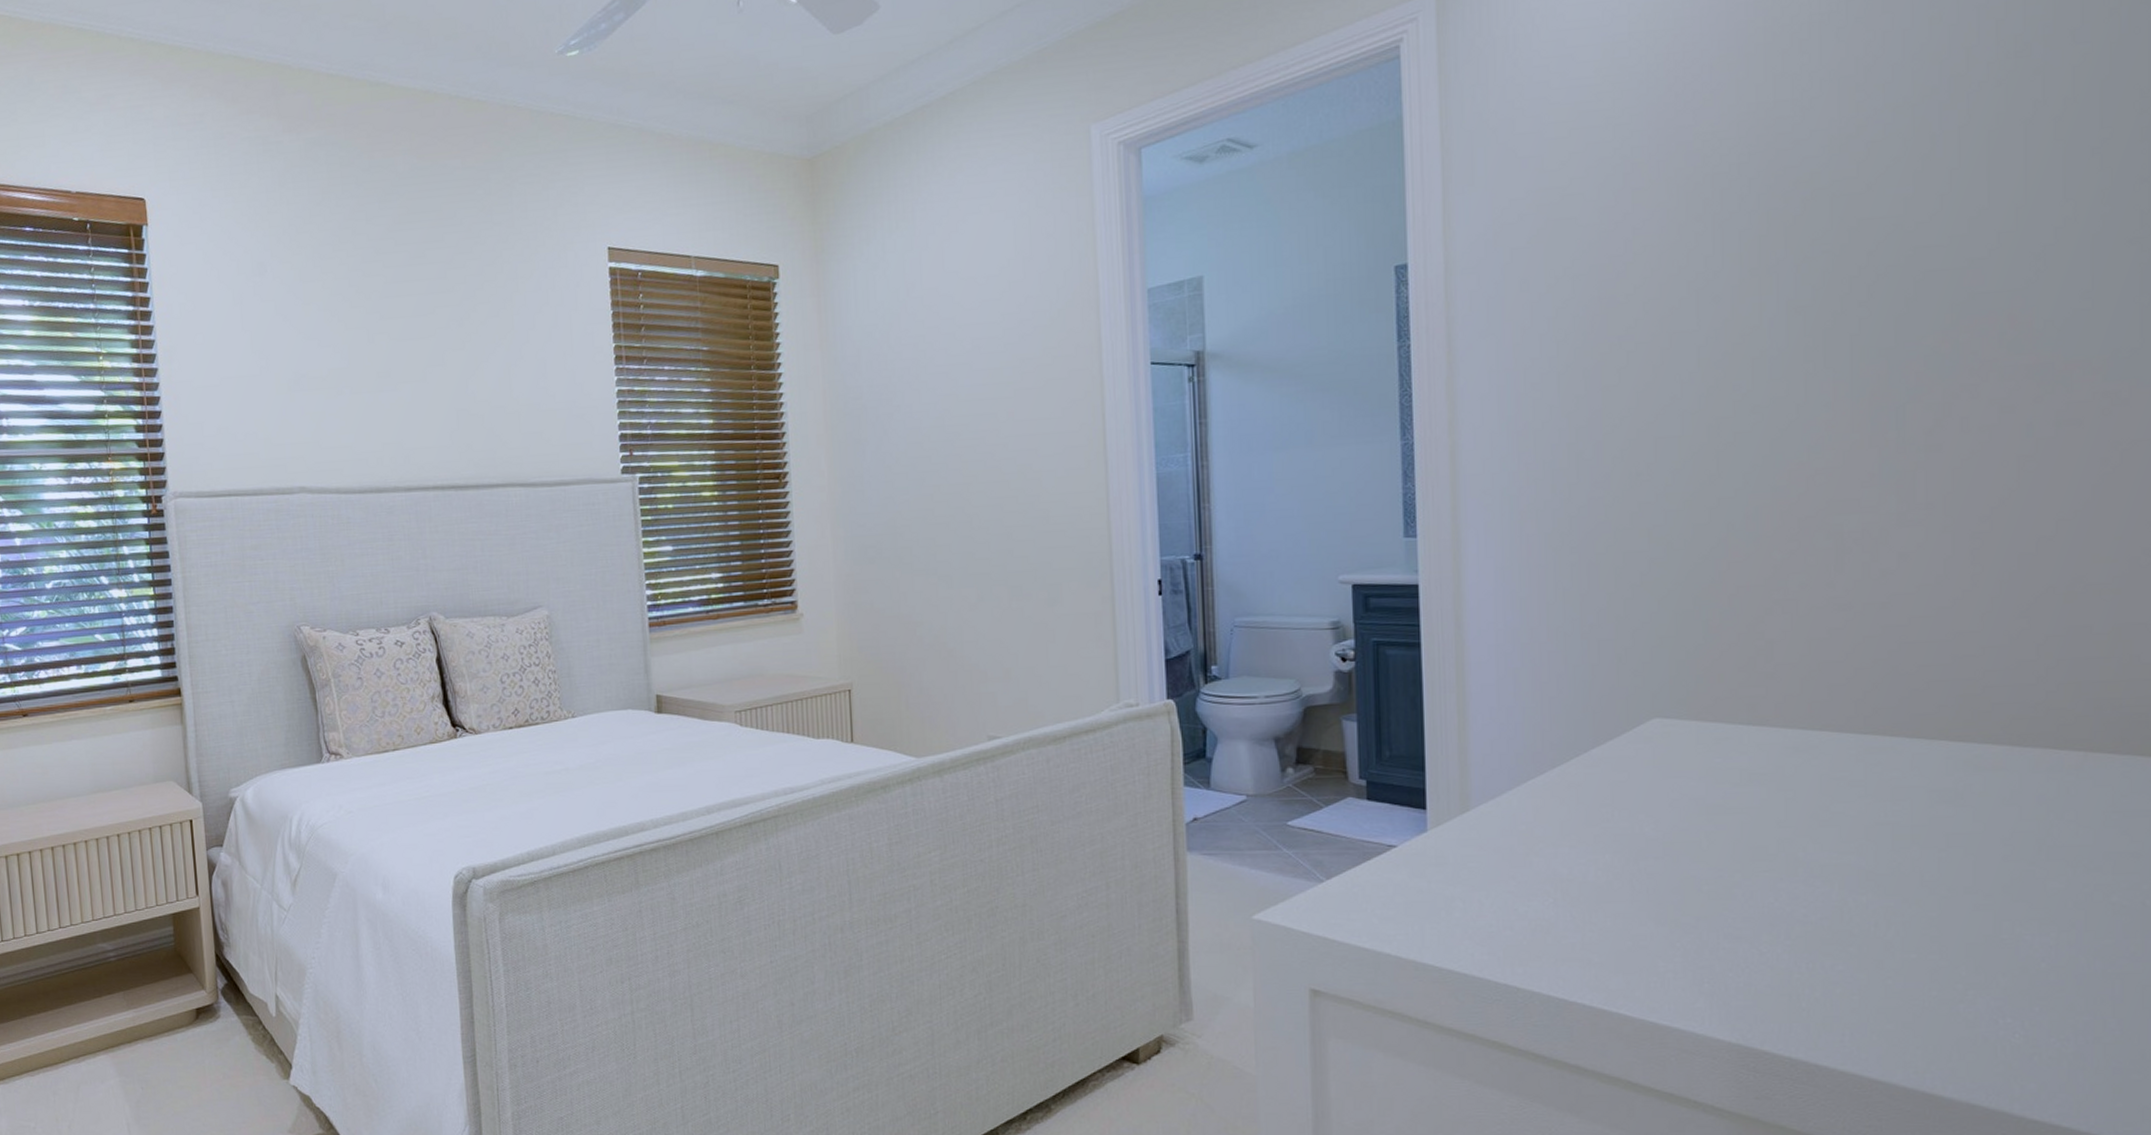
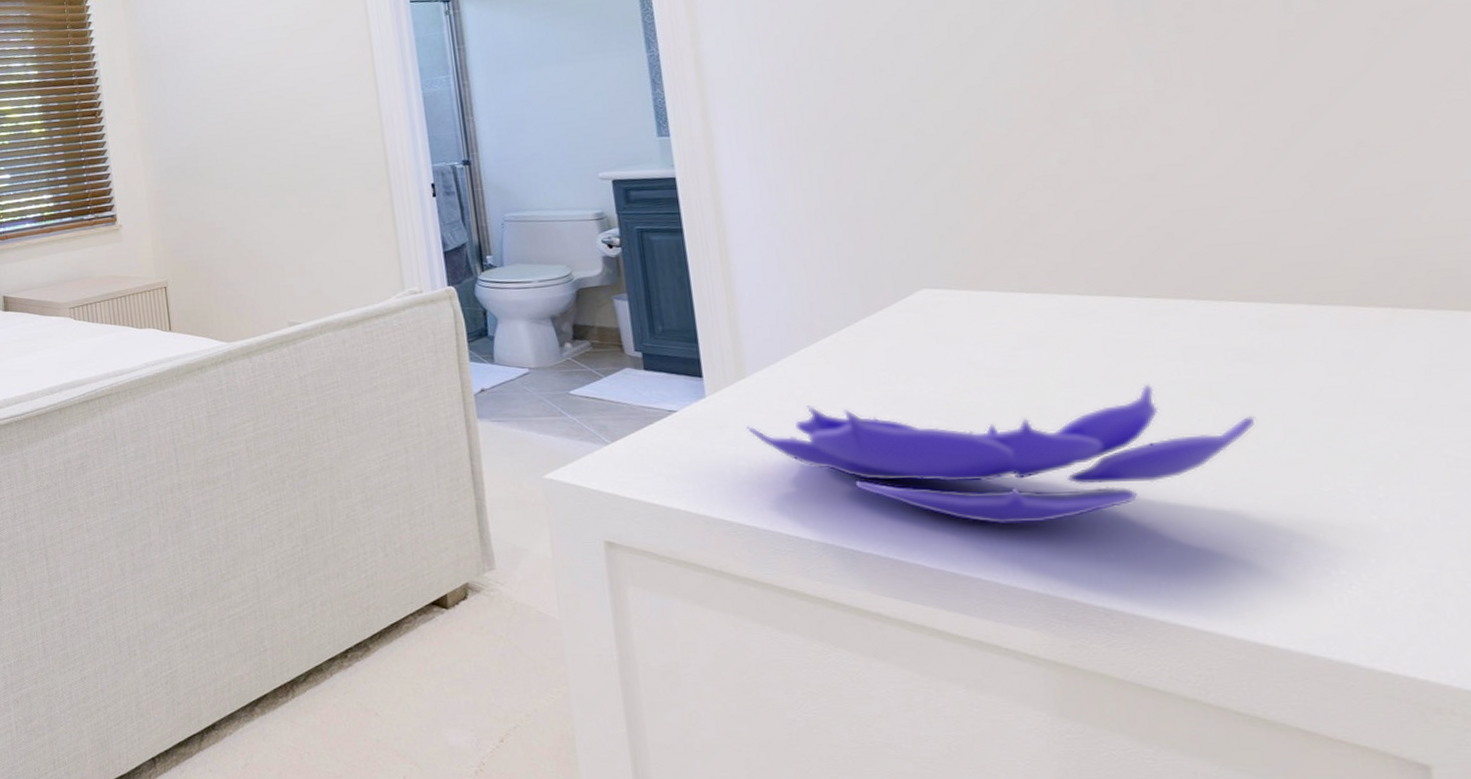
decorative bowl: none [1466,825,1950,972] -> present [747,383,1255,525]

